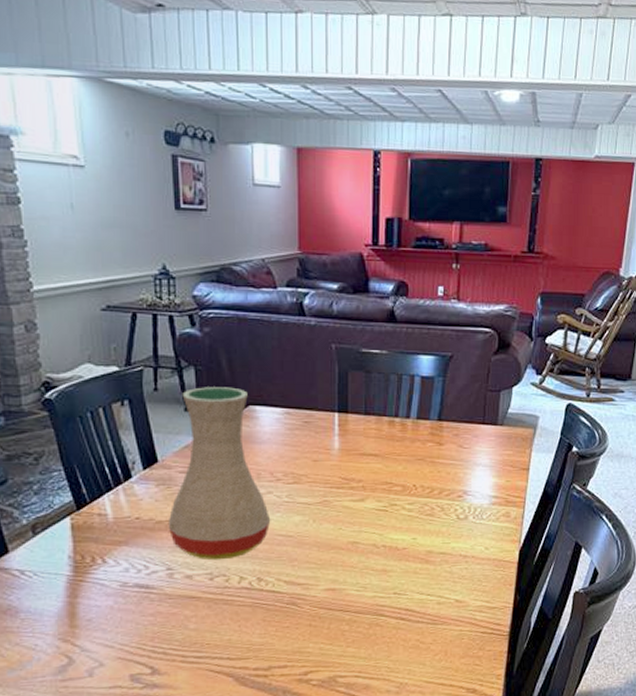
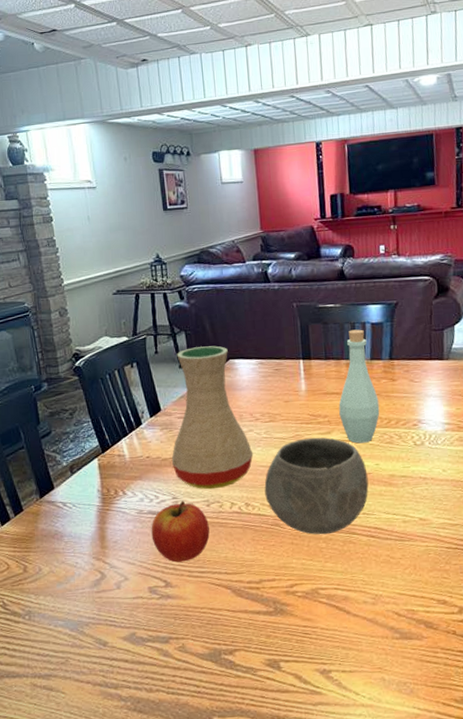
apple: none [137,572,211,646] -> present [151,500,210,563]
bowl: none [282,504,403,616] -> present [264,437,369,535]
bottle: none [376,382,422,514] -> present [339,329,380,444]

